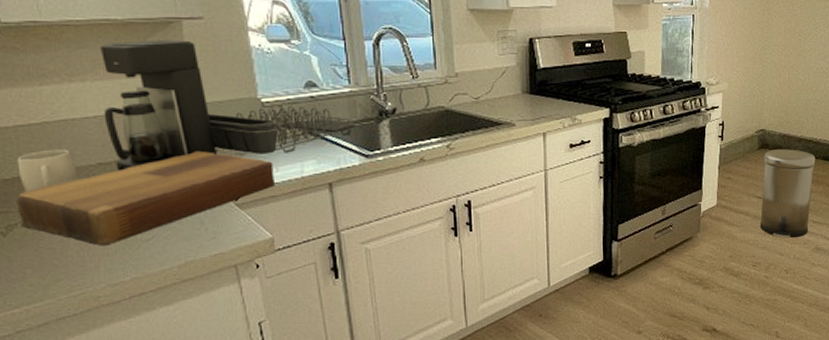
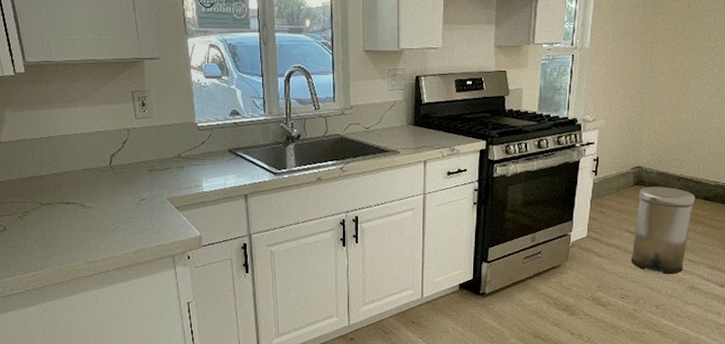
cutting board: present [16,150,276,246] -> none [30,163,205,232]
mug: present [17,149,80,192] -> none [32,157,71,188]
coffee maker: present [99,40,218,171] -> none [88,76,165,176]
dish rack: present [208,104,356,154] -> none [159,128,268,168]

